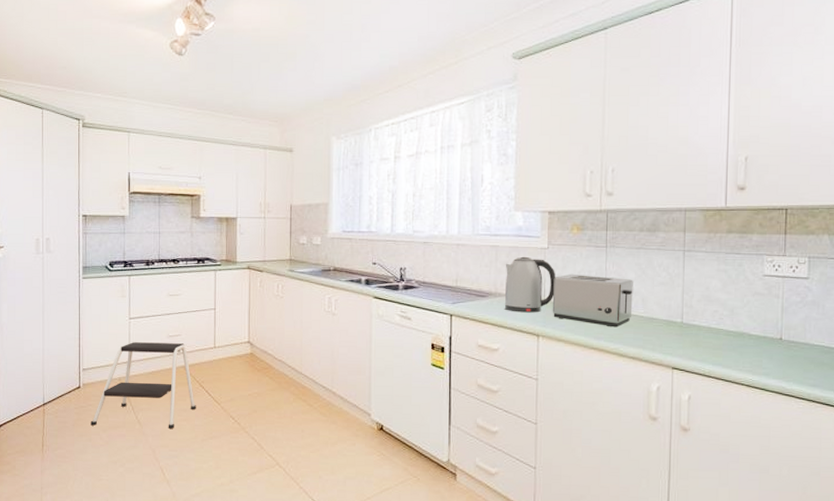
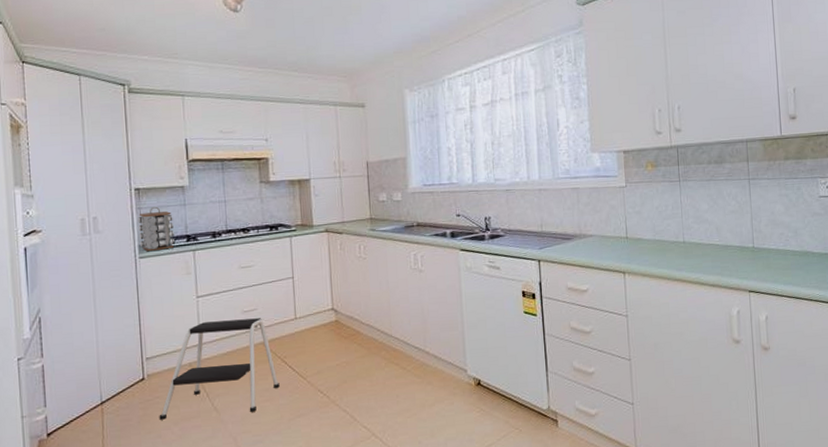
spice rack: none [83,232,113,274] -> present [137,206,175,252]
kettle: present [504,256,556,313] -> none [587,196,636,252]
toaster: present [552,273,633,328] -> none [634,209,709,258]

